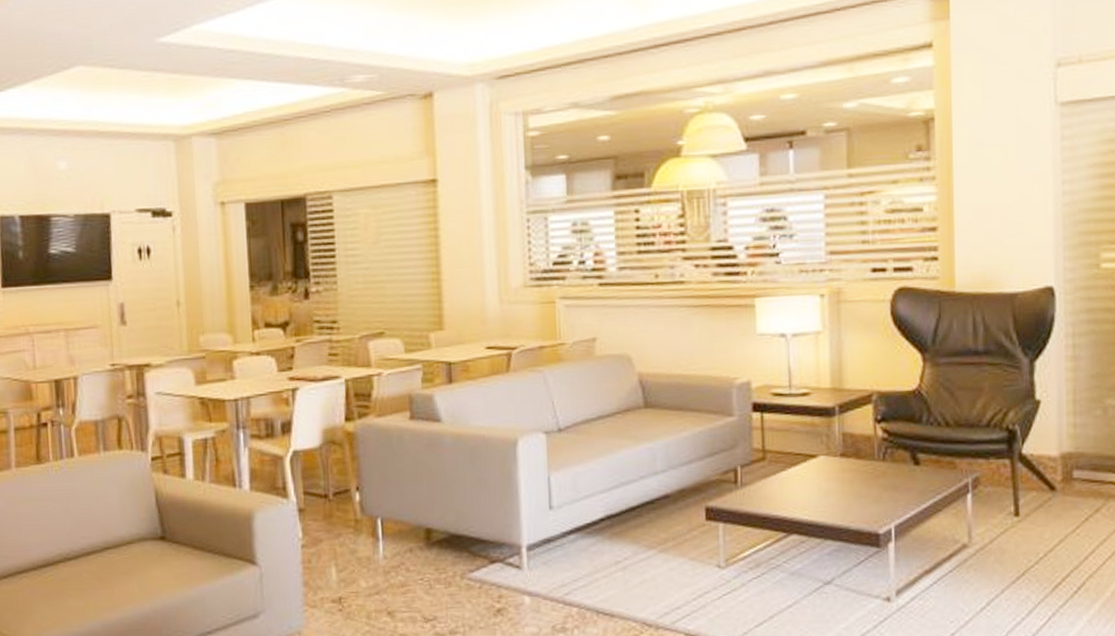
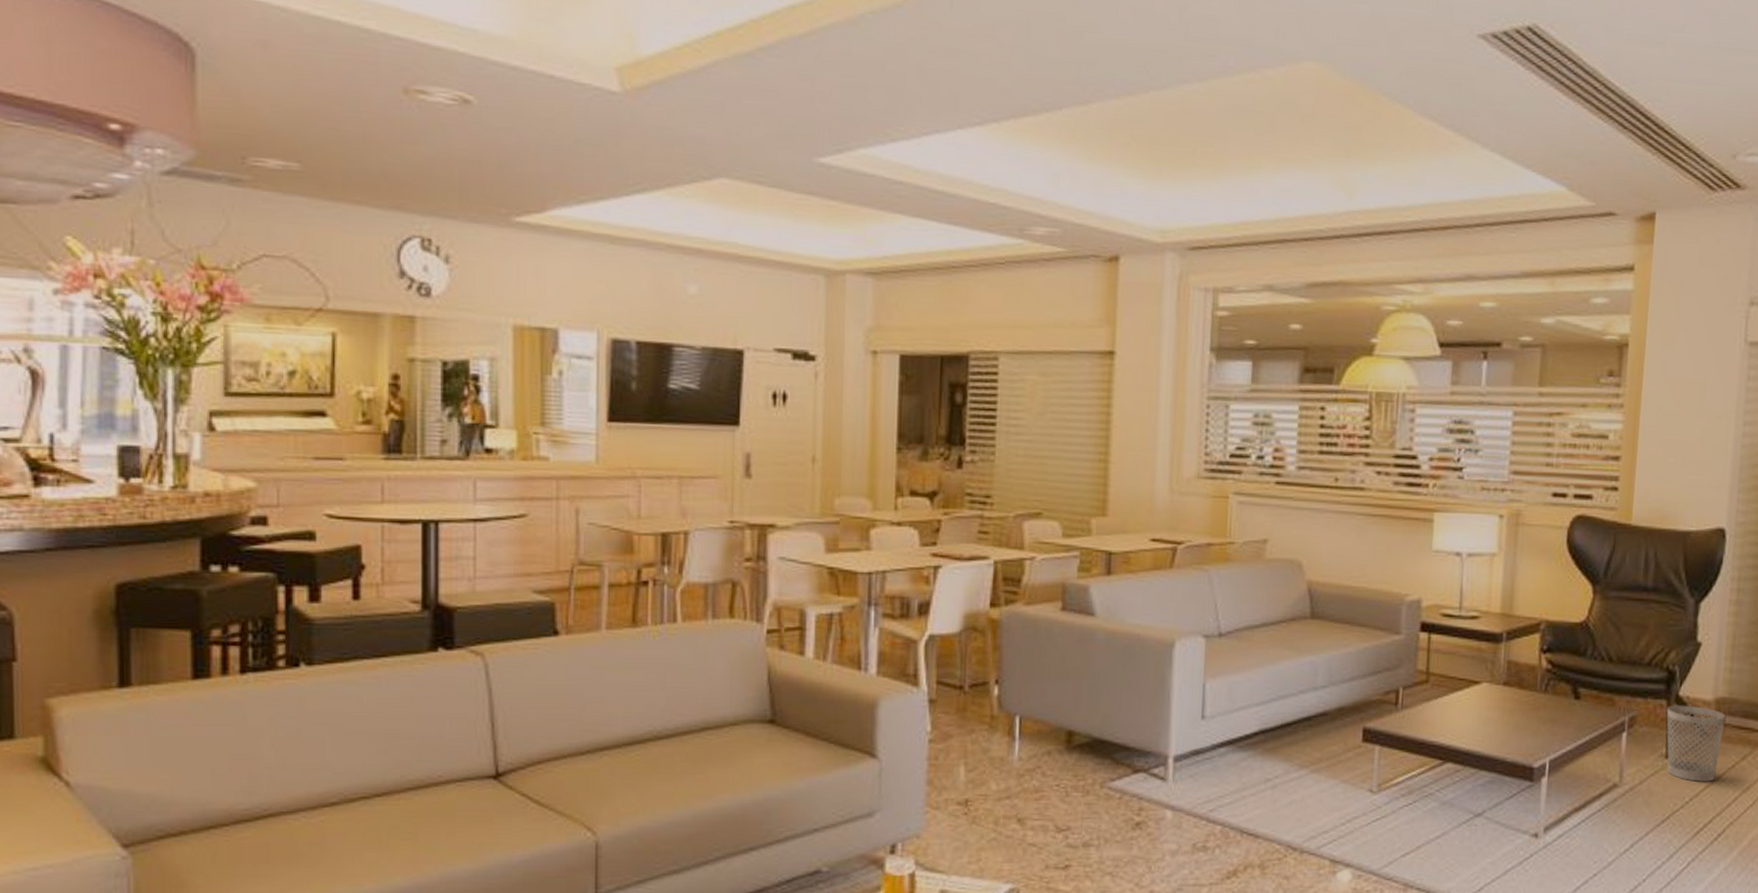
wastebasket: none [1010,462,1074,537] -> present [1666,705,1726,782]

